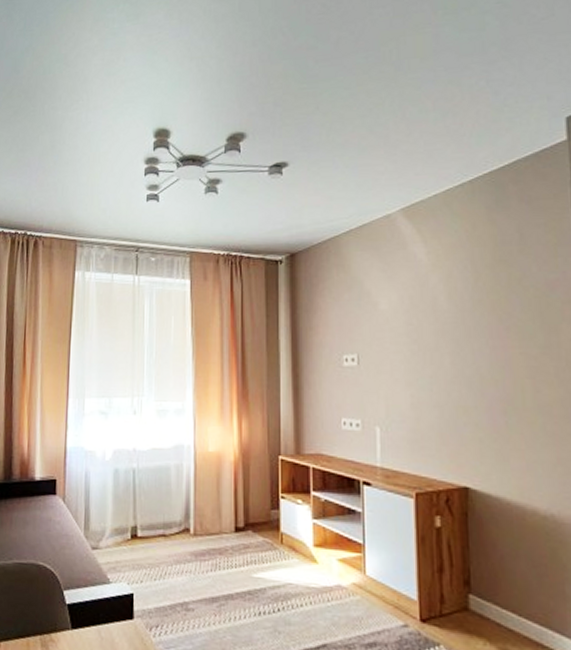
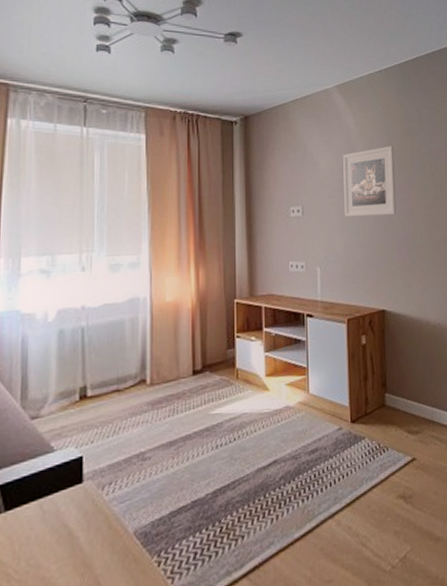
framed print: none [410,278,486,368] -> present [343,146,397,217]

